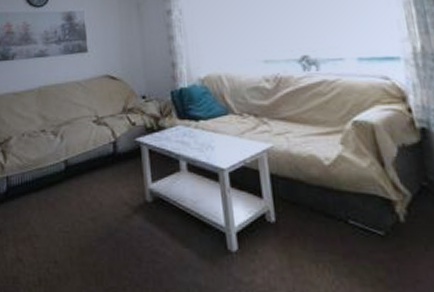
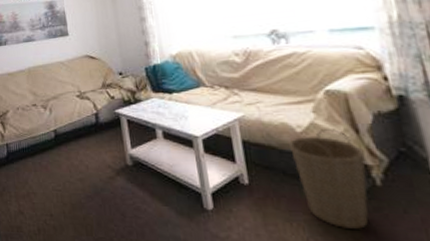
basket: none [317,160,393,269] -> present [289,128,369,229]

